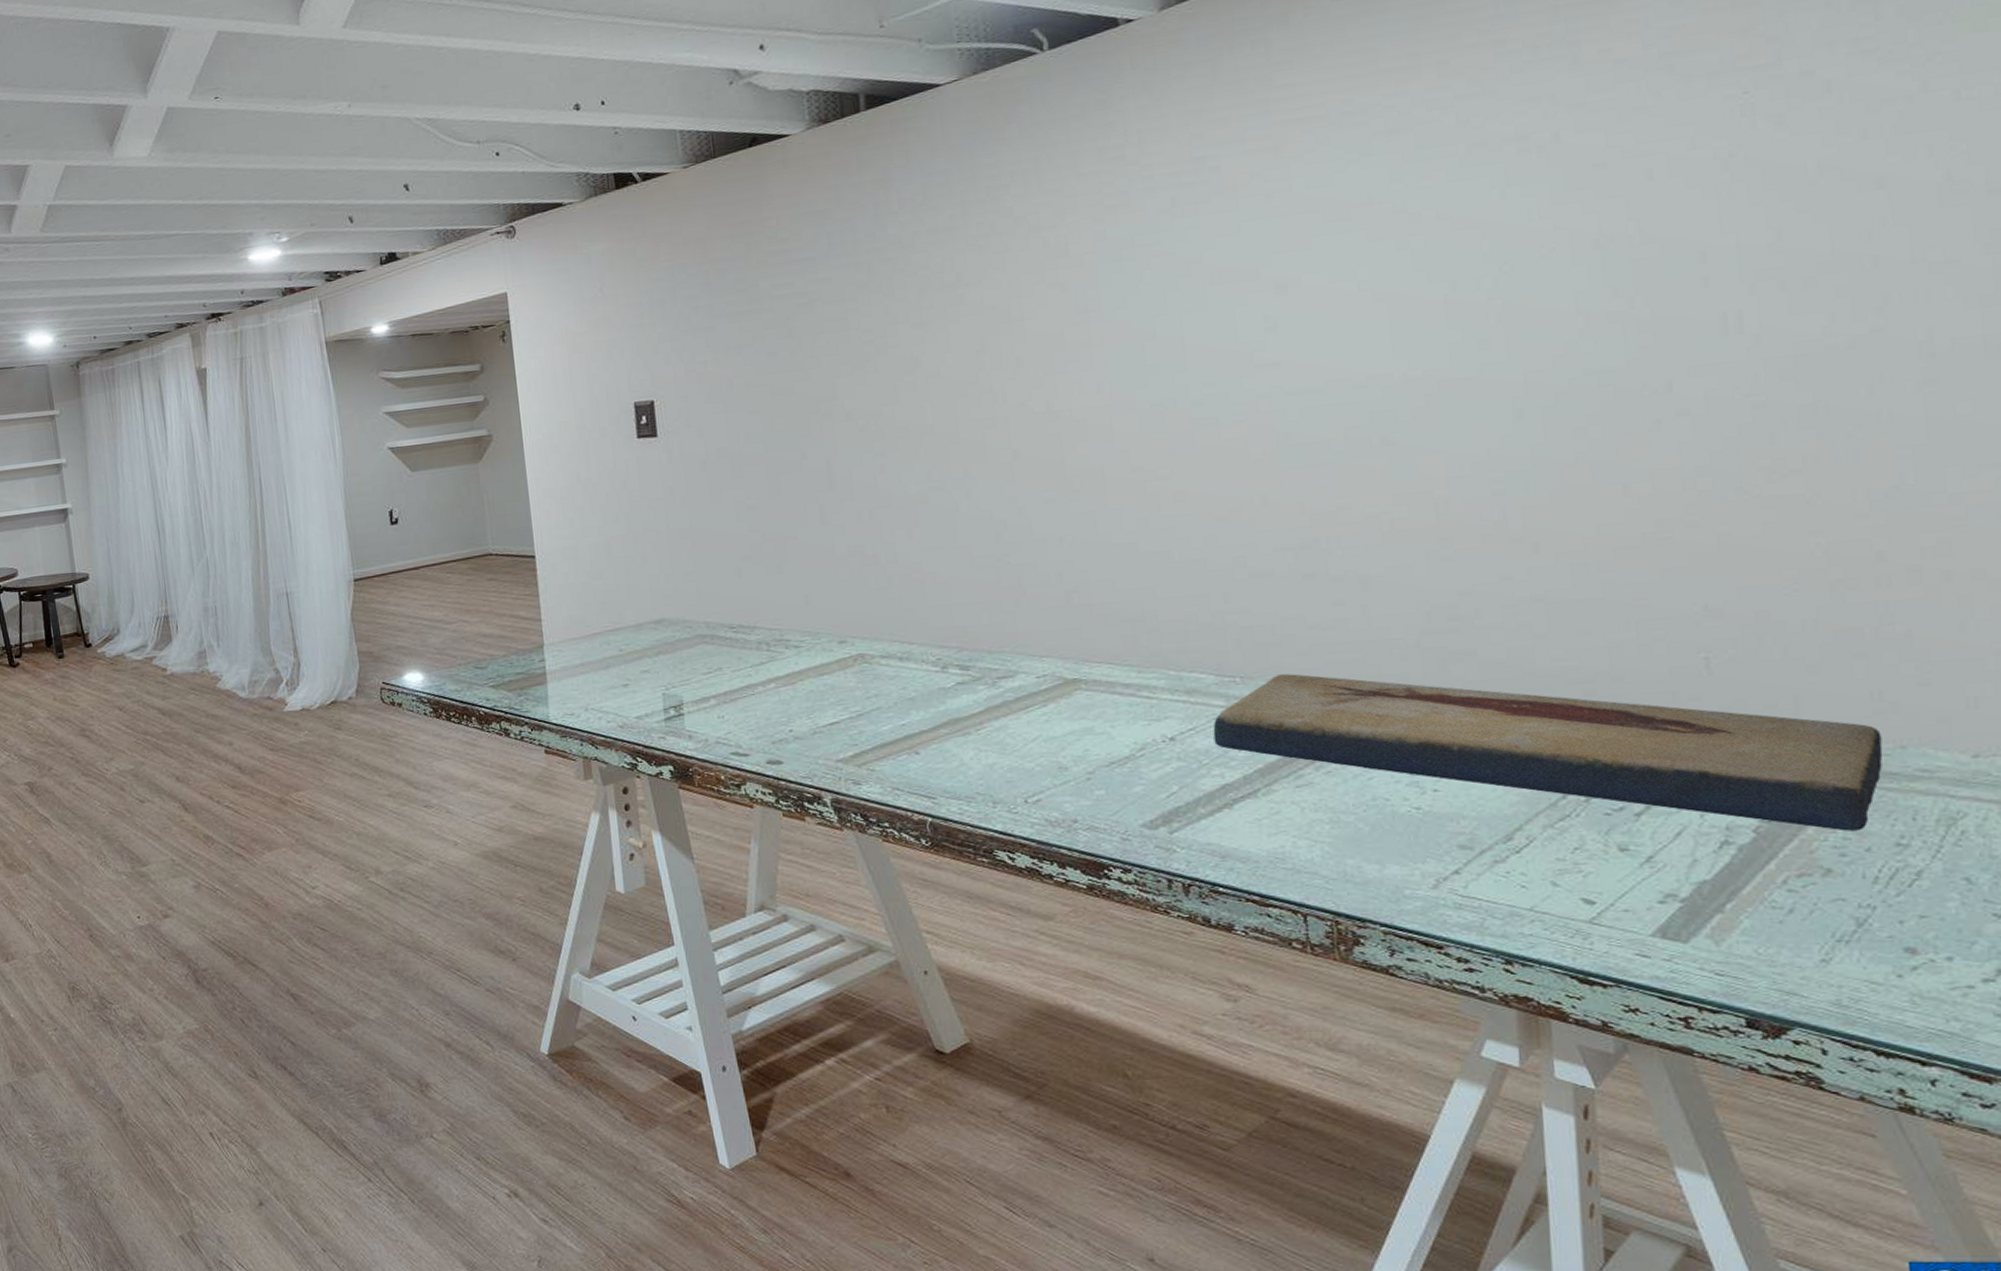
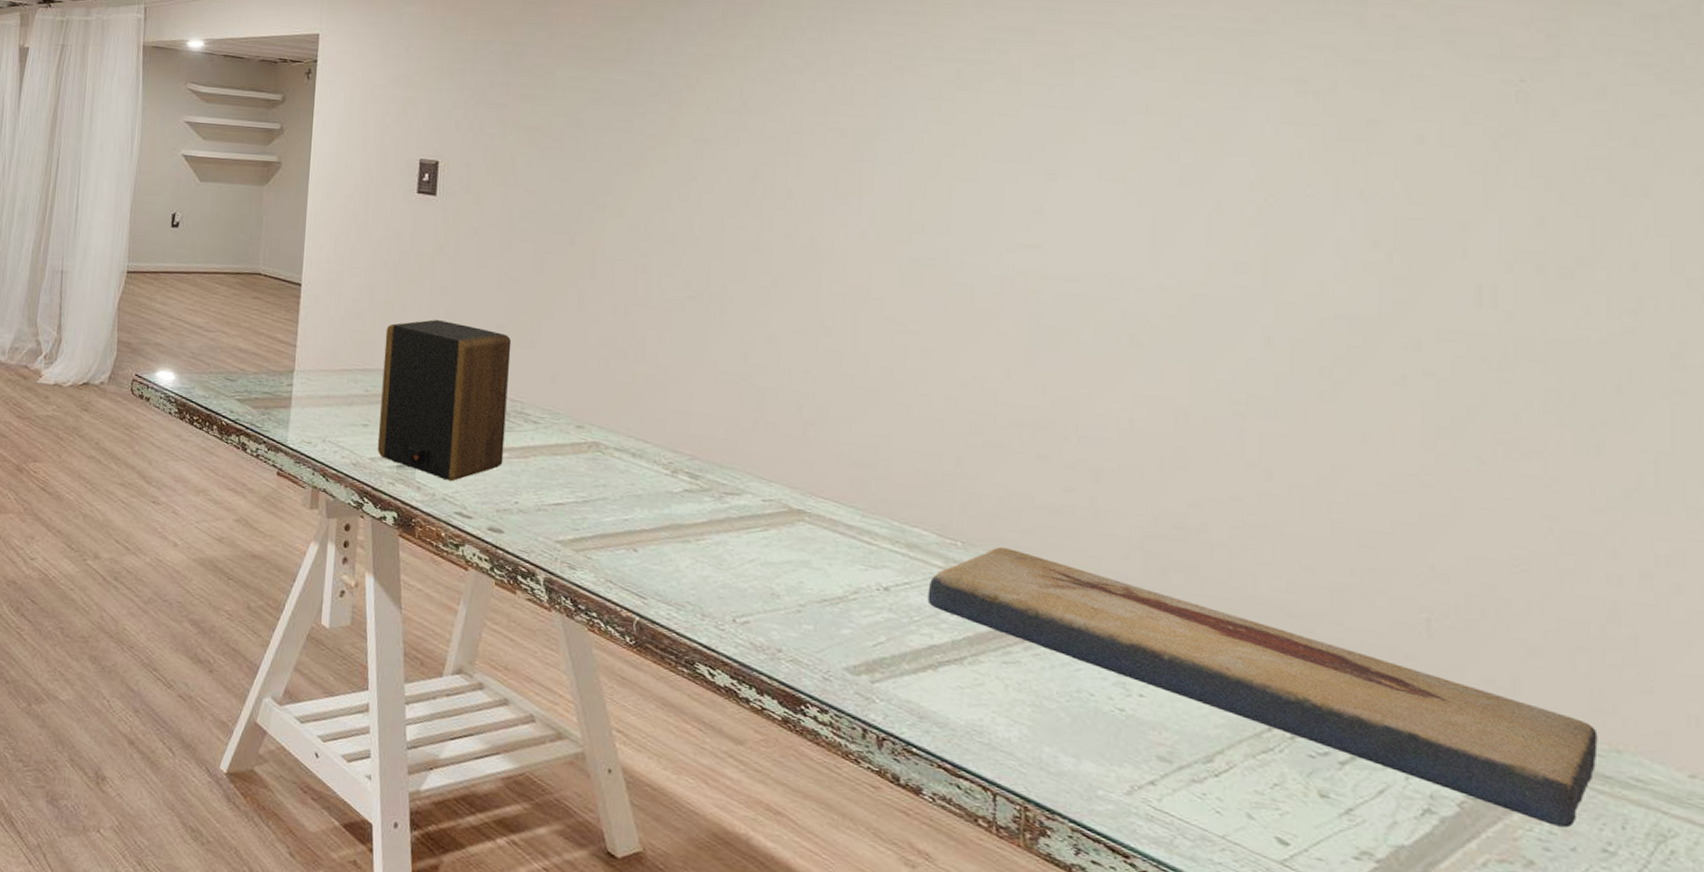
speaker: none [629,563,771,724] -> present [377,319,512,482]

